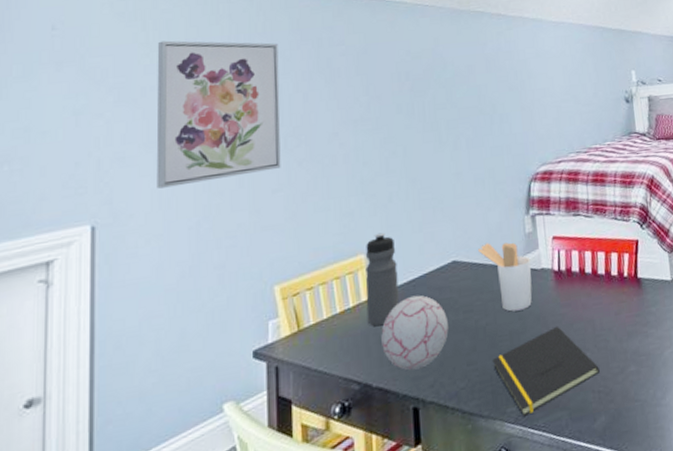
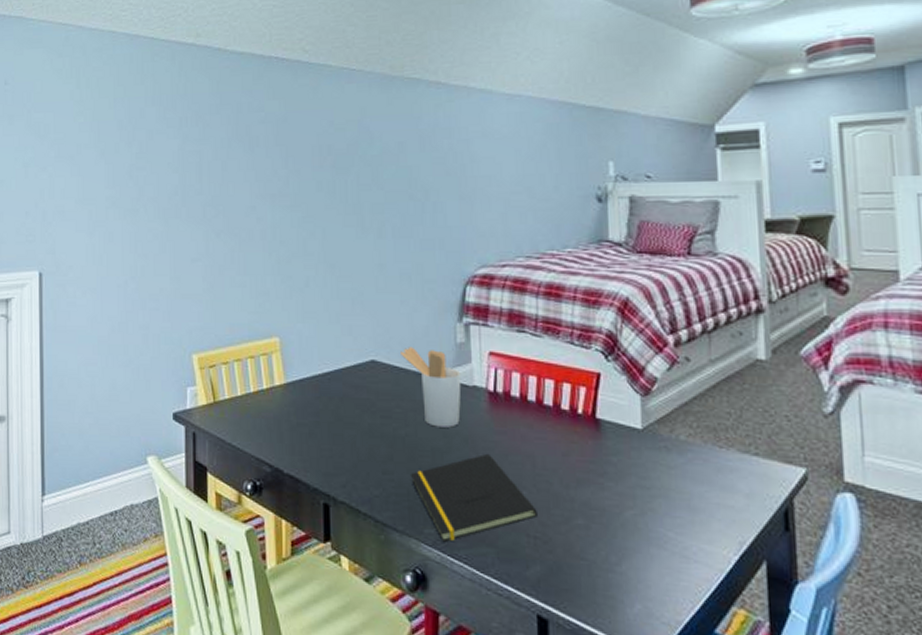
wall art: present [156,40,281,189] -> none [90,99,200,244]
water bottle: present [365,232,399,327] -> none [279,318,313,414]
decorative ball: present [381,295,449,371] -> none [293,389,364,466]

